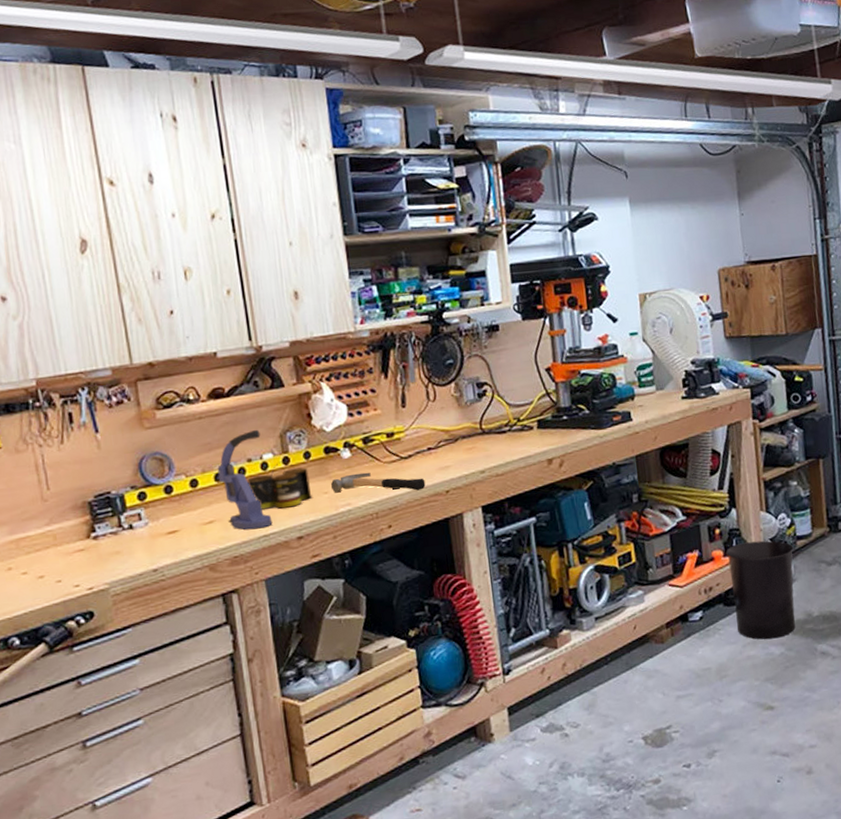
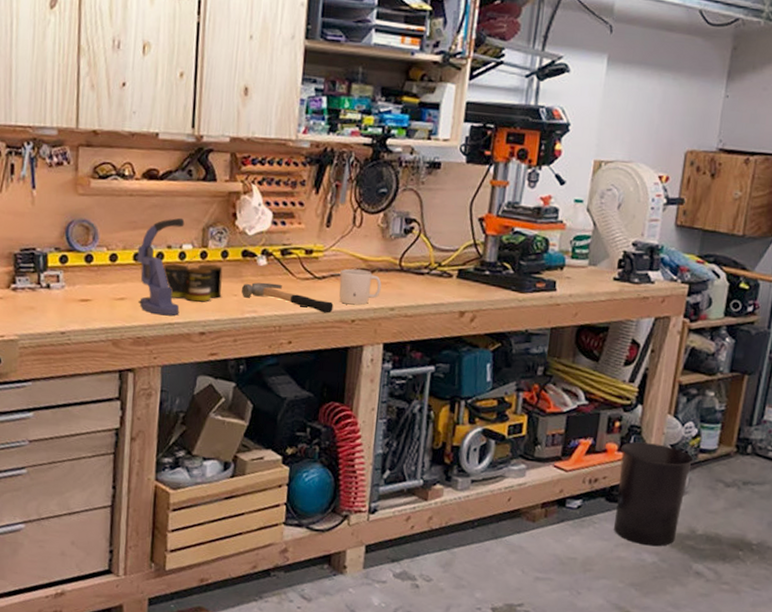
mug: none [425,440,468,478] -> present [338,268,382,306]

